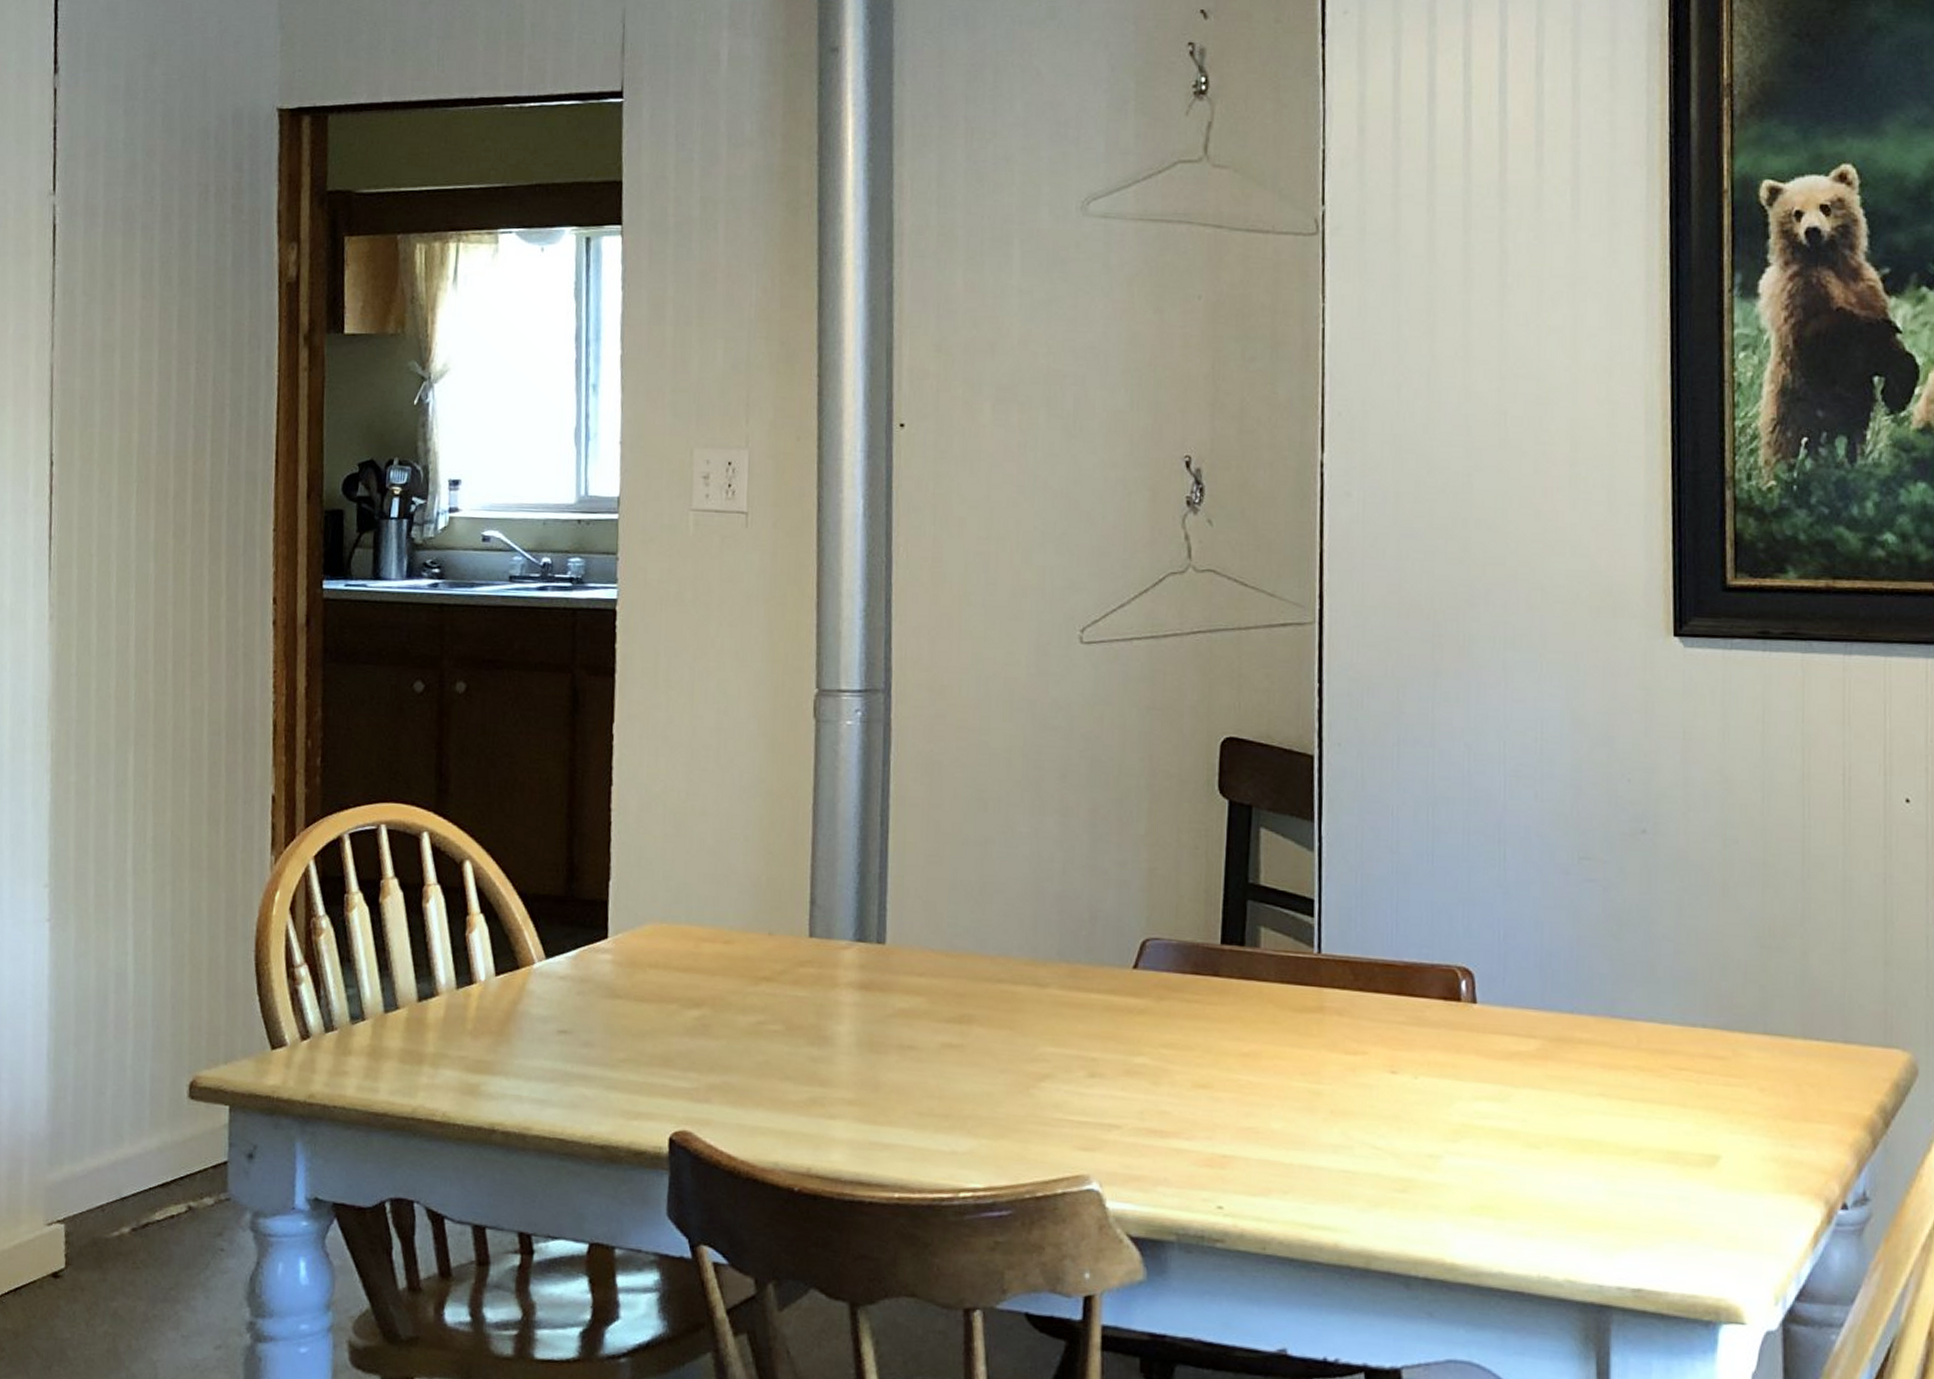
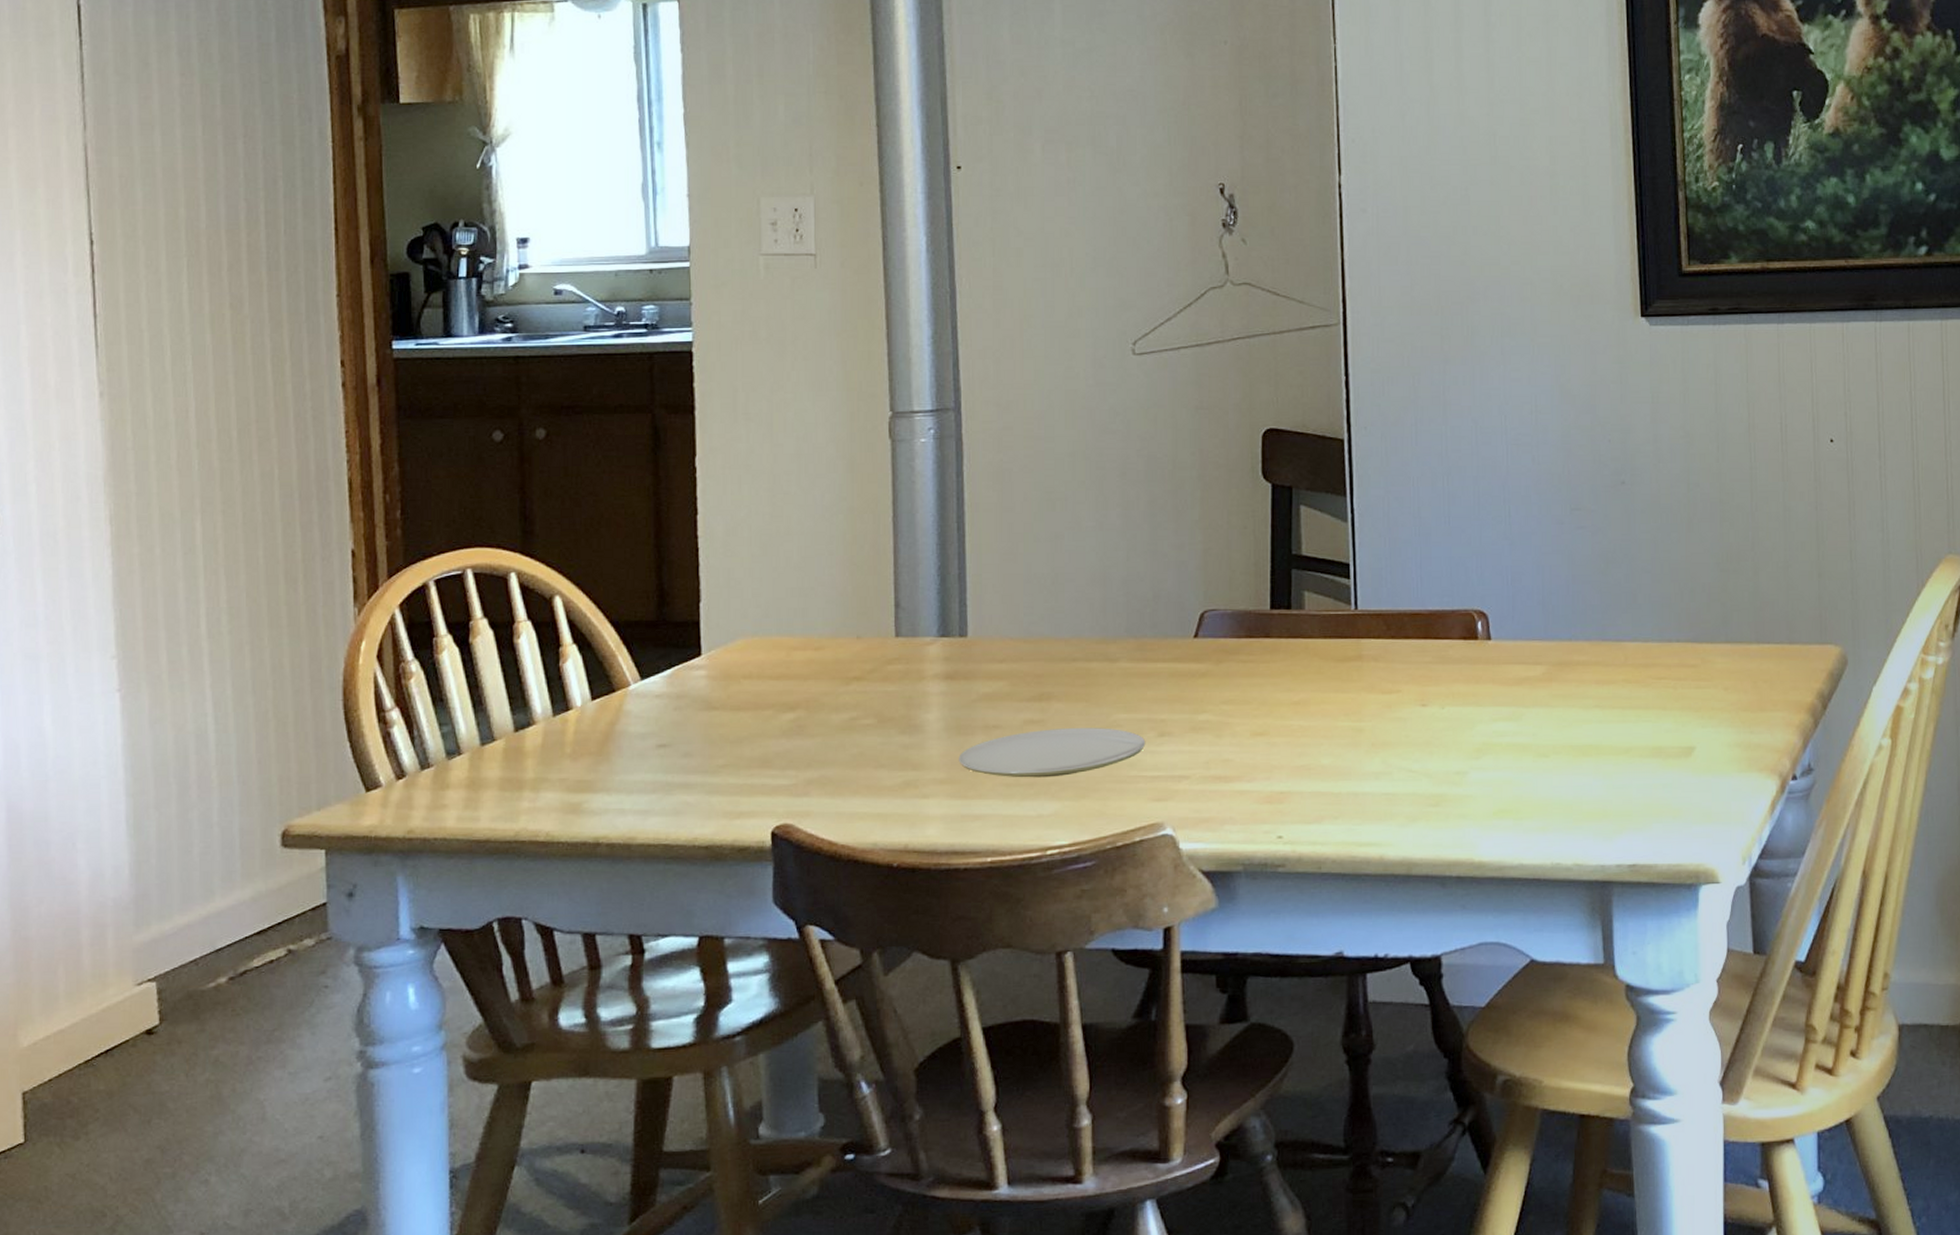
plate: none [869,1056,1074,1111] -> present [958,728,1146,778]

